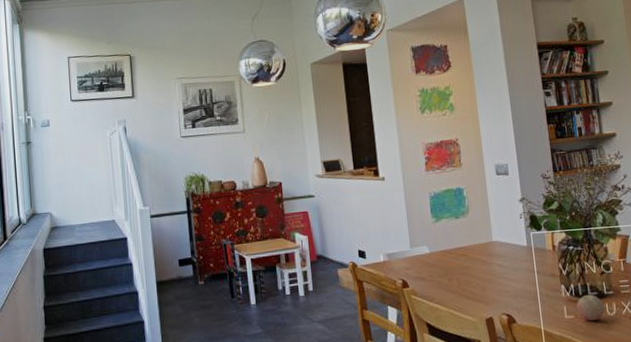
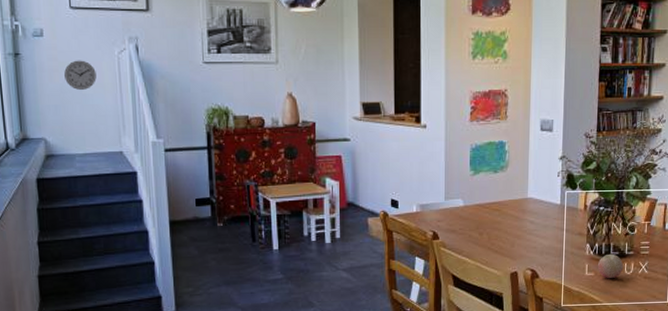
wall clock: none [66,143,92,169] -> present [64,60,97,90]

